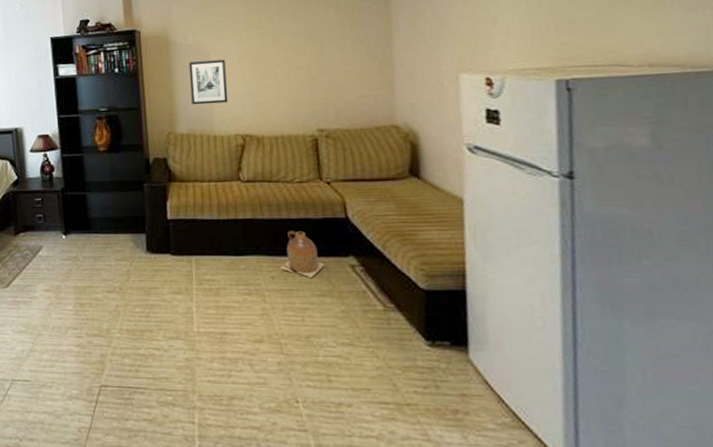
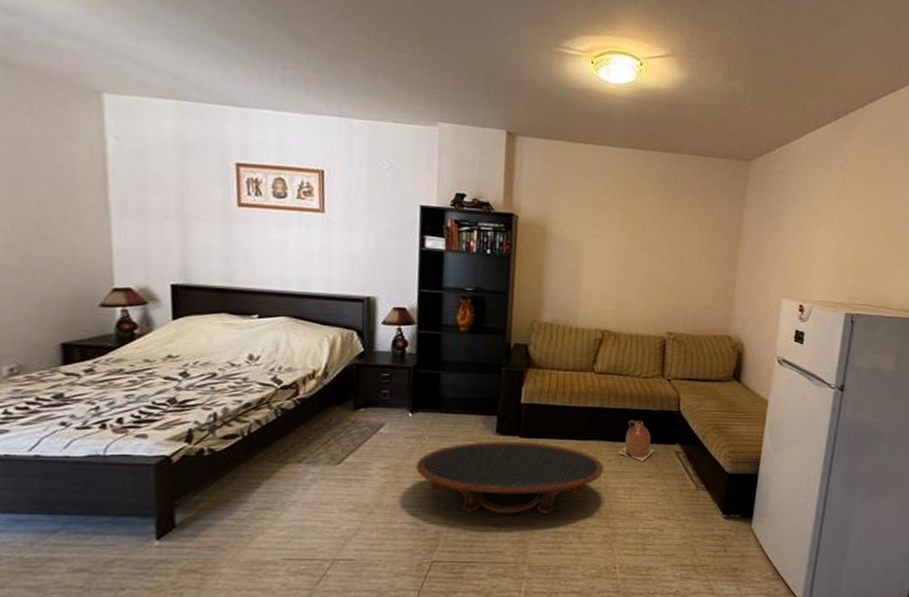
coffee table: none [74,259,267,338] -> present [416,441,603,514]
wall art: present [188,59,228,105] -> none [559,254,596,299]

